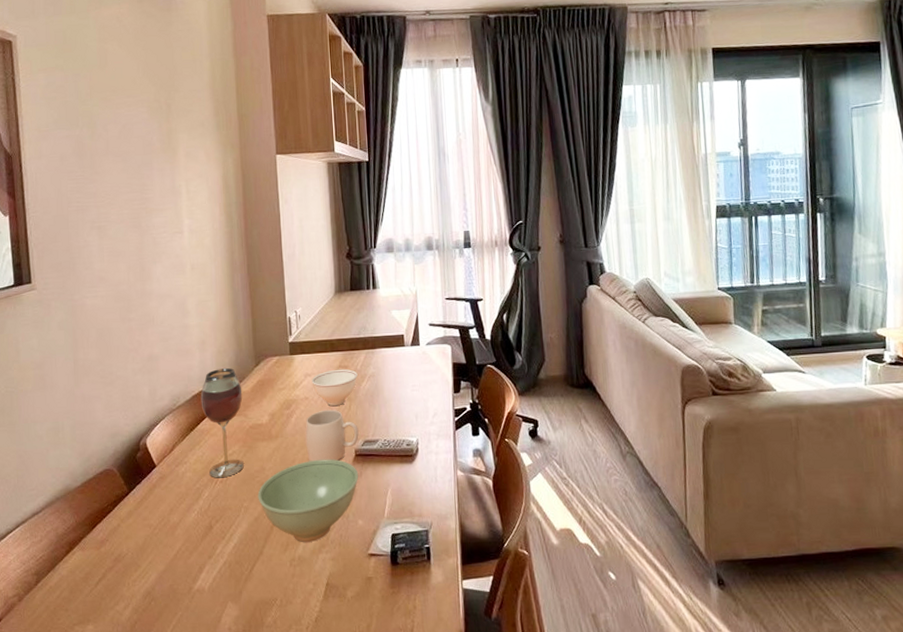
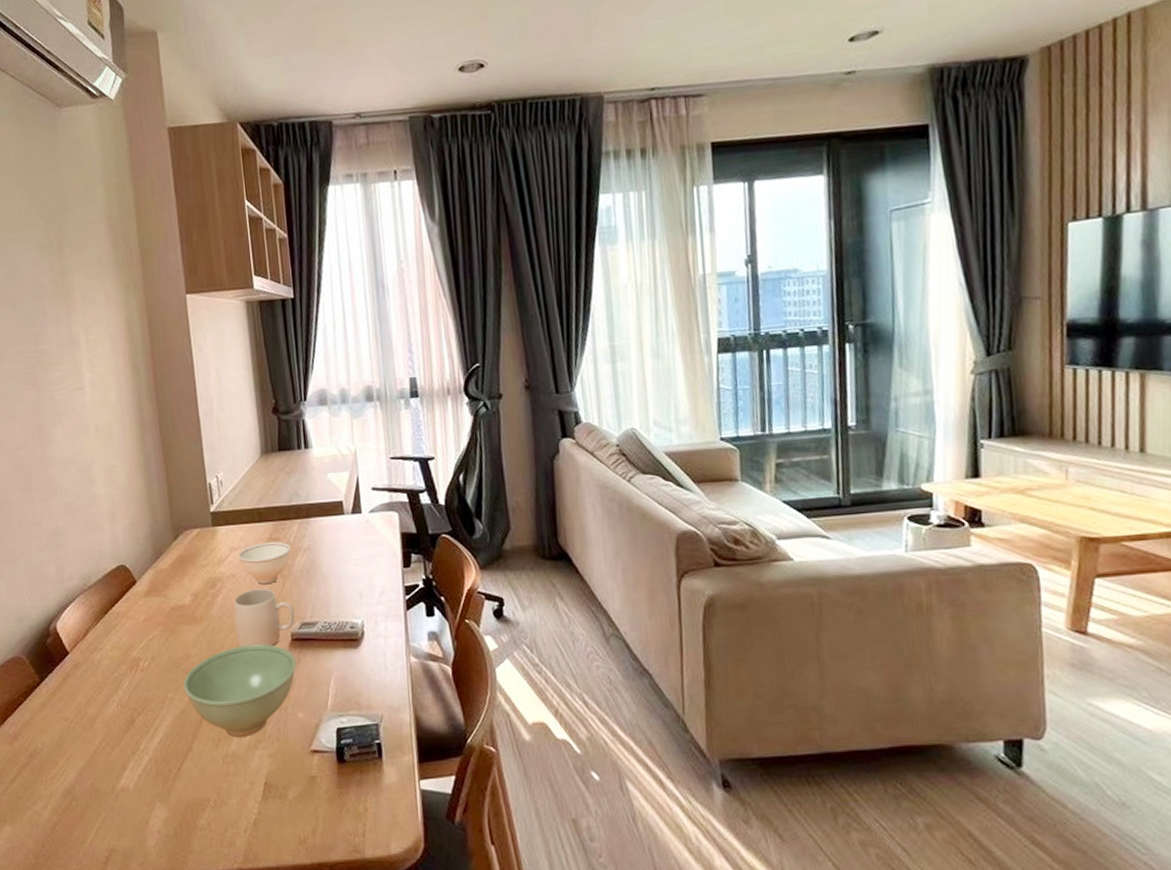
wineglass: present [200,368,244,478] -> none [113,542,166,666]

